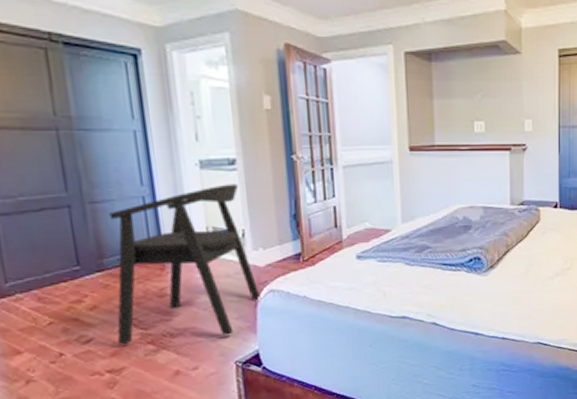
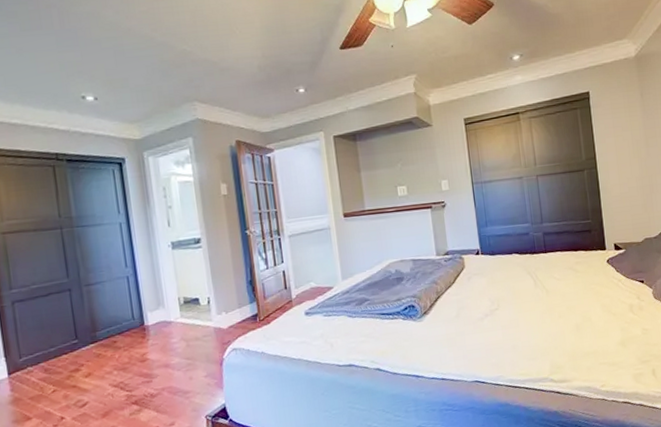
armchair: present [108,183,261,345] -> none [100,259,226,407]

